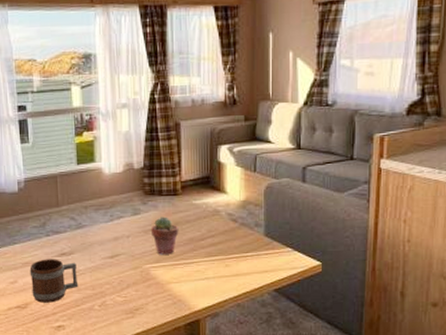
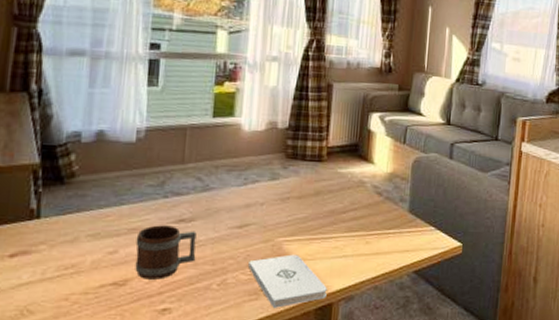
notepad: none [123,278,194,324] -> present [248,254,327,308]
potted succulent: present [150,216,179,255] -> none [288,184,320,227]

